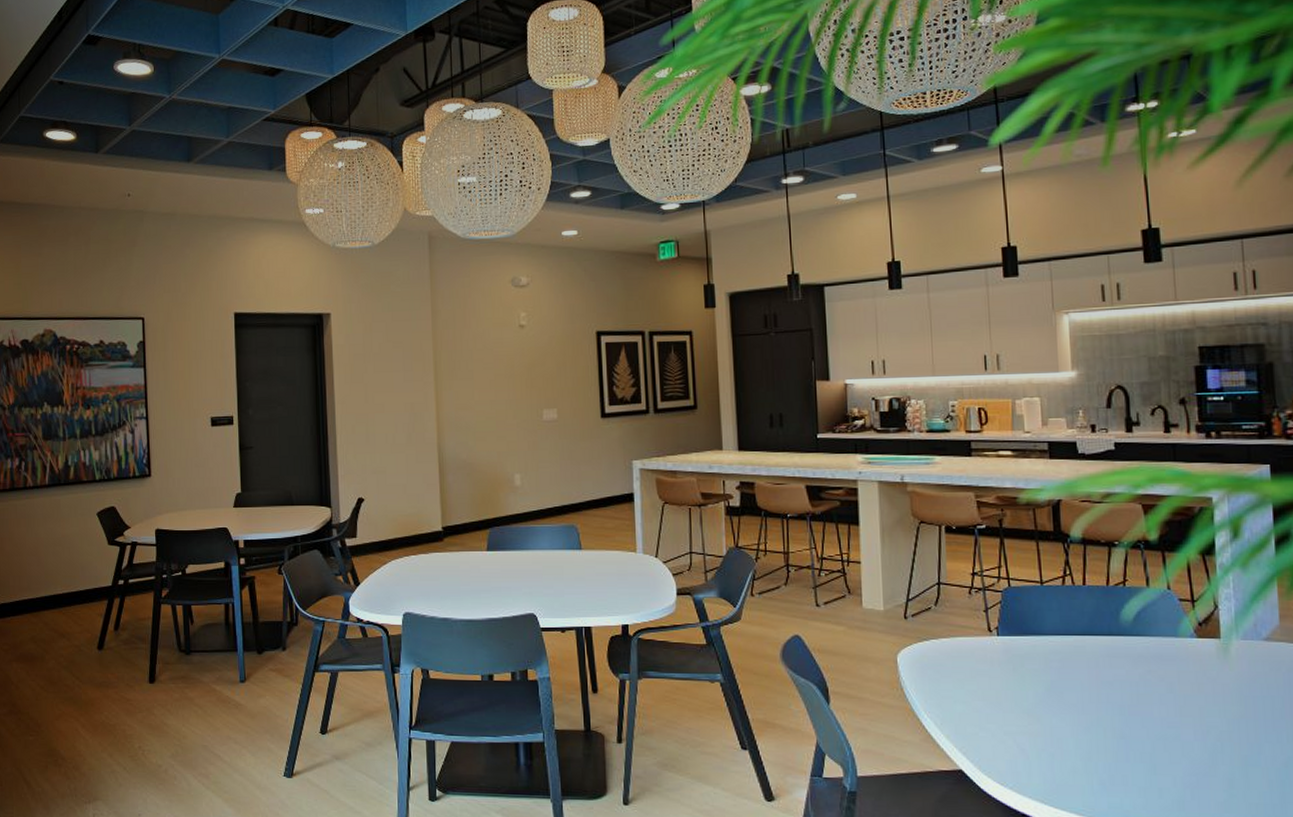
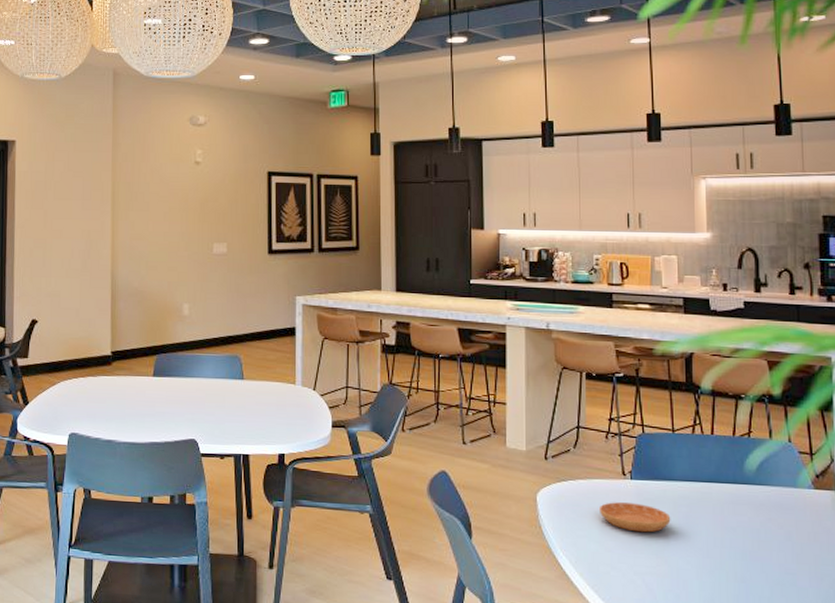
saucer: none [964,660,1042,691] -> present [598,502,671,533]

